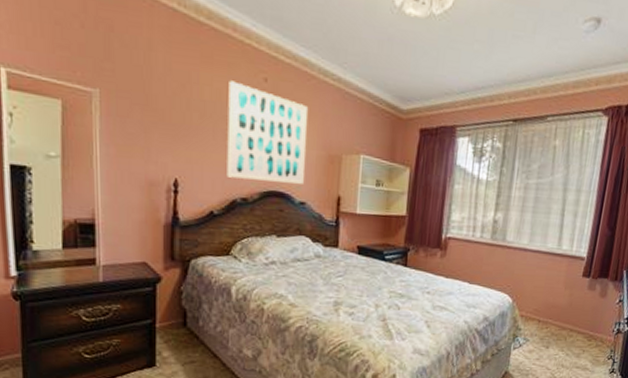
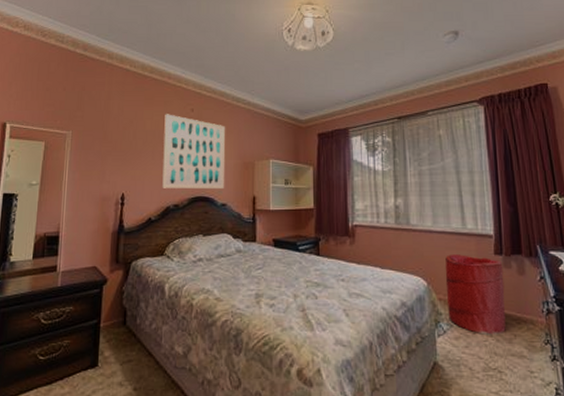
laundry hamper: none [527,274,588,350] -> present [445,254,506,335]

